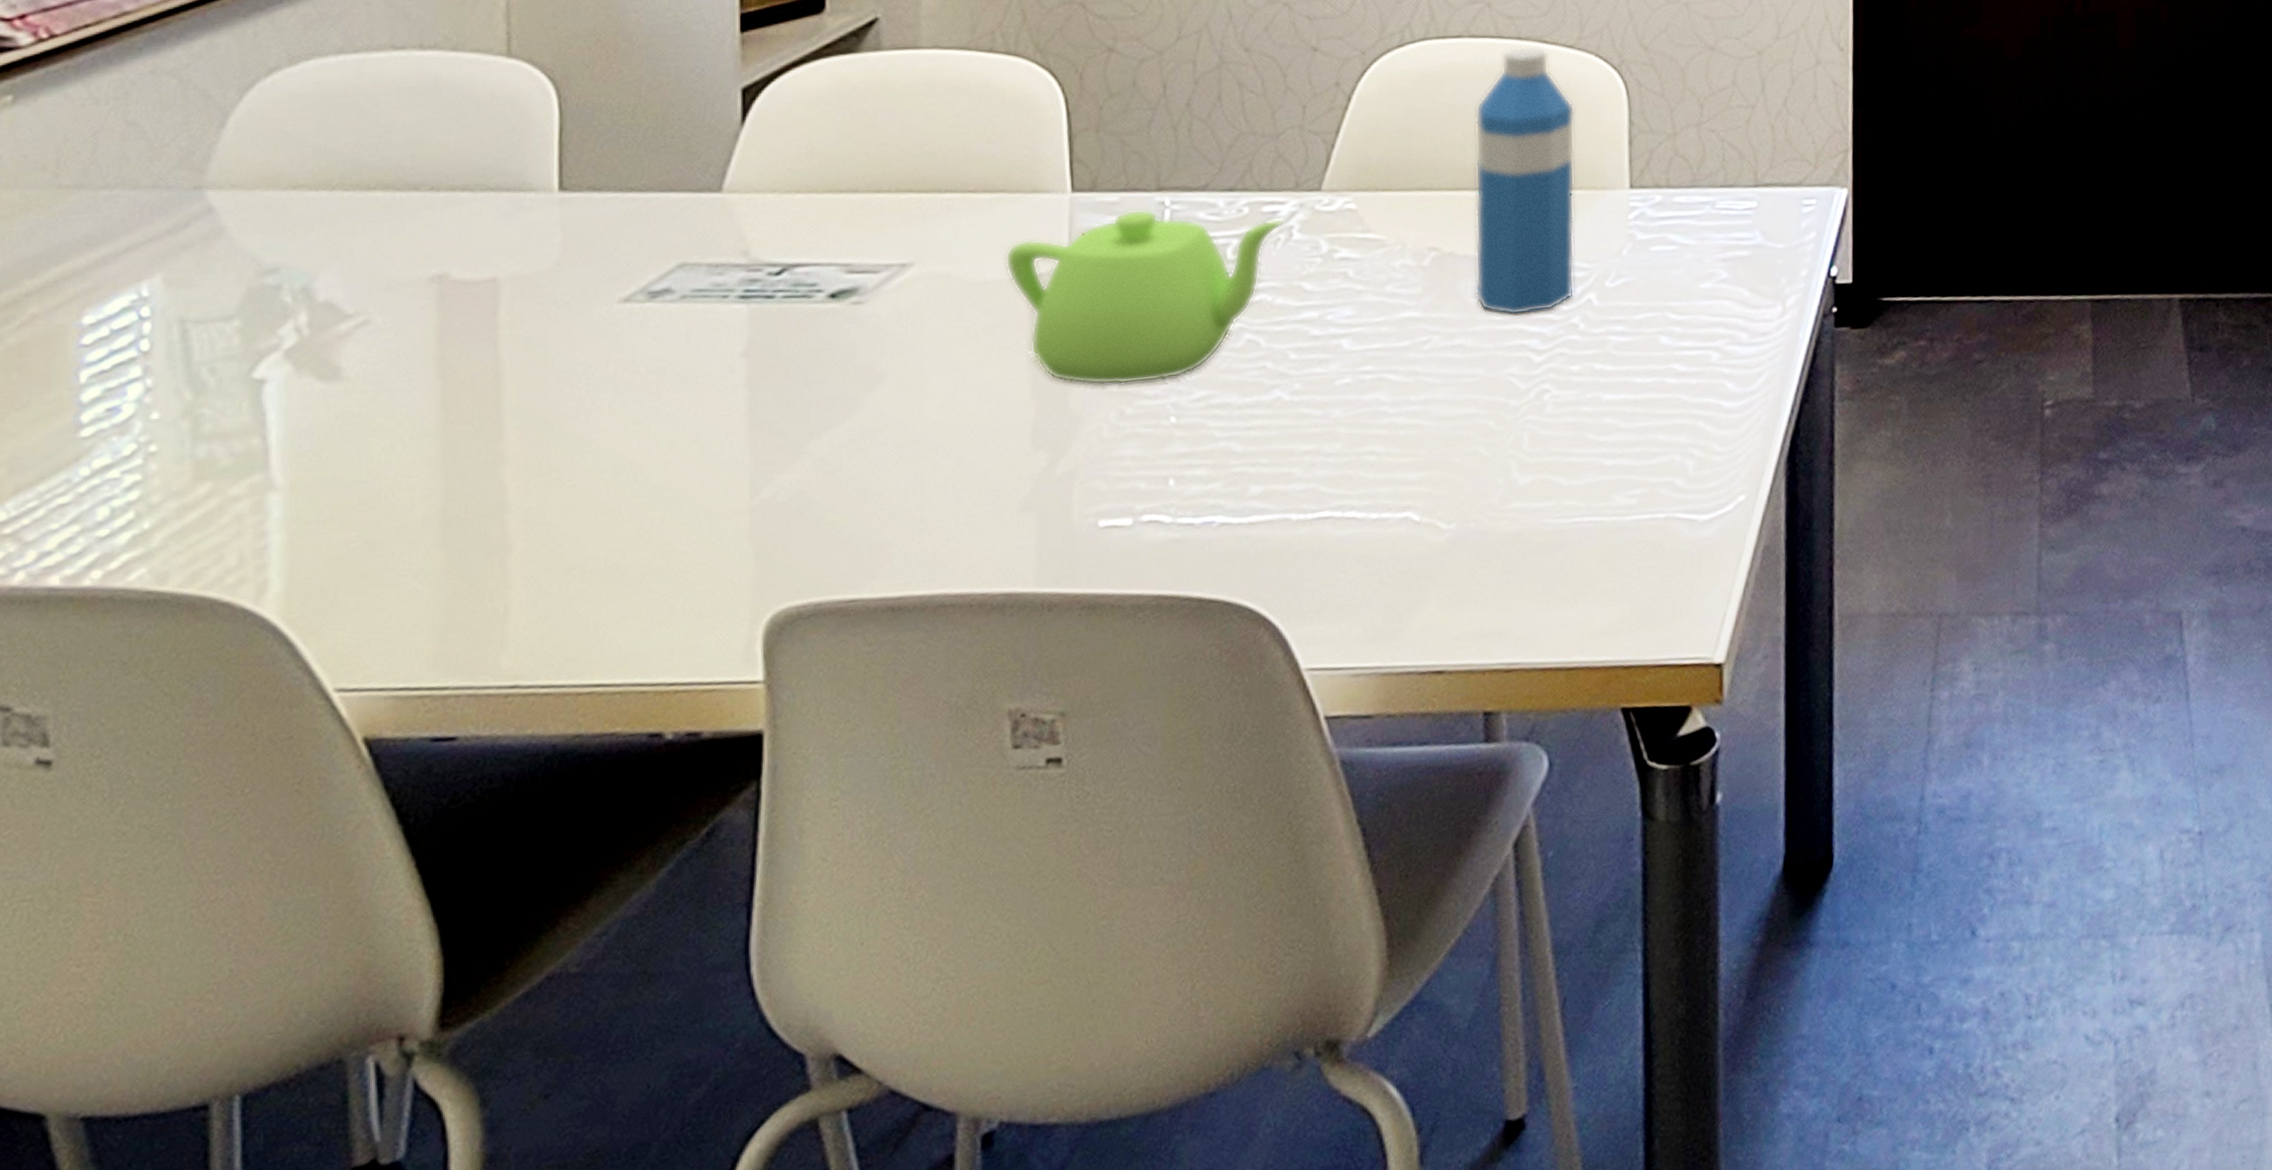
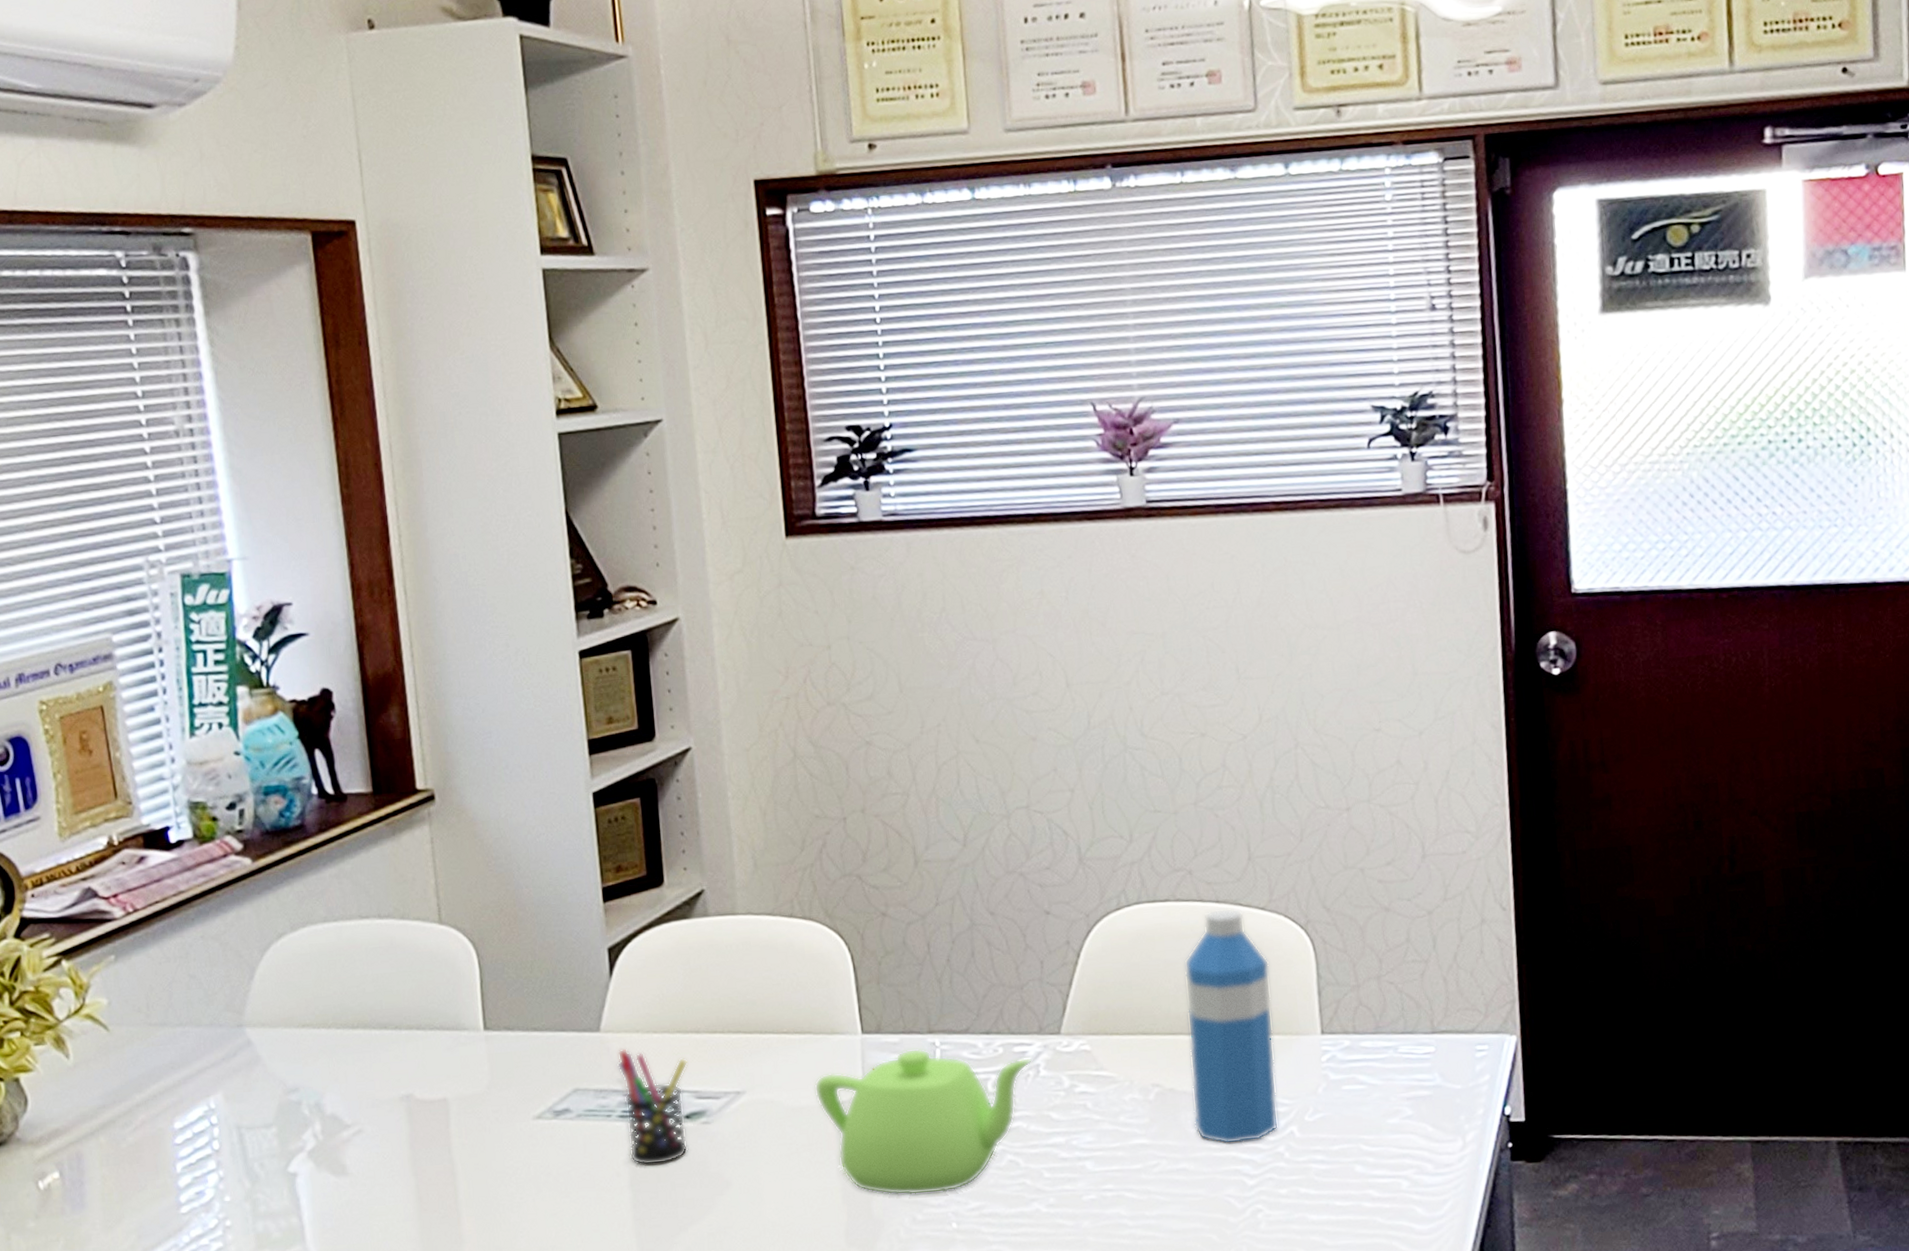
pen holder: none [742,212,840,358] -> present [617,1048,689,1166]

